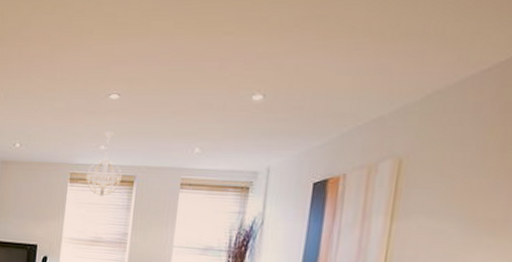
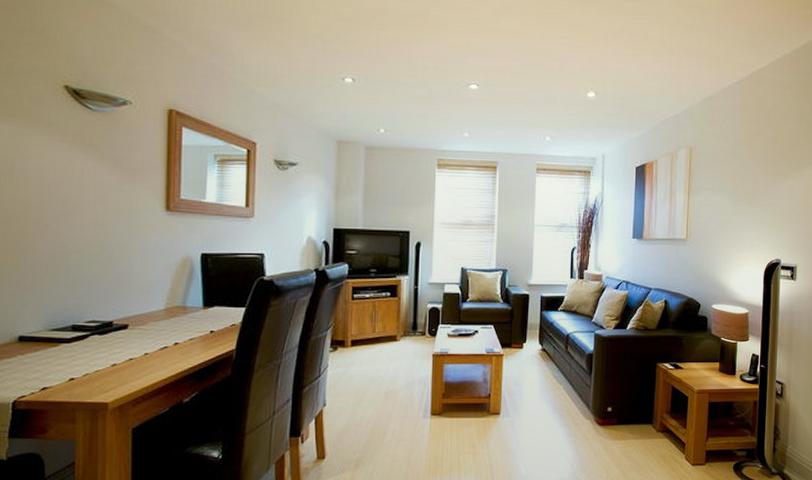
chandelier: present [86,131,122,196] -> none [453,119,486,181]

